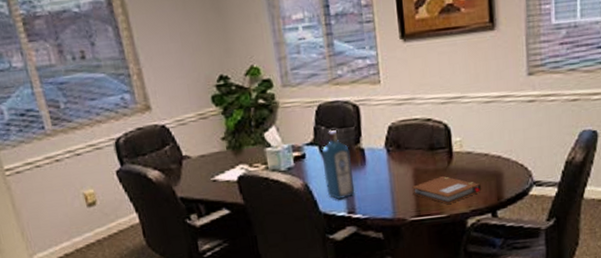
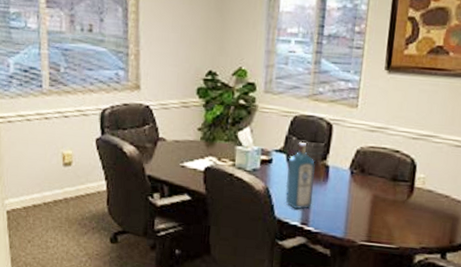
notebook: present [412,176,482,204] -> none [367,208,437,236]

